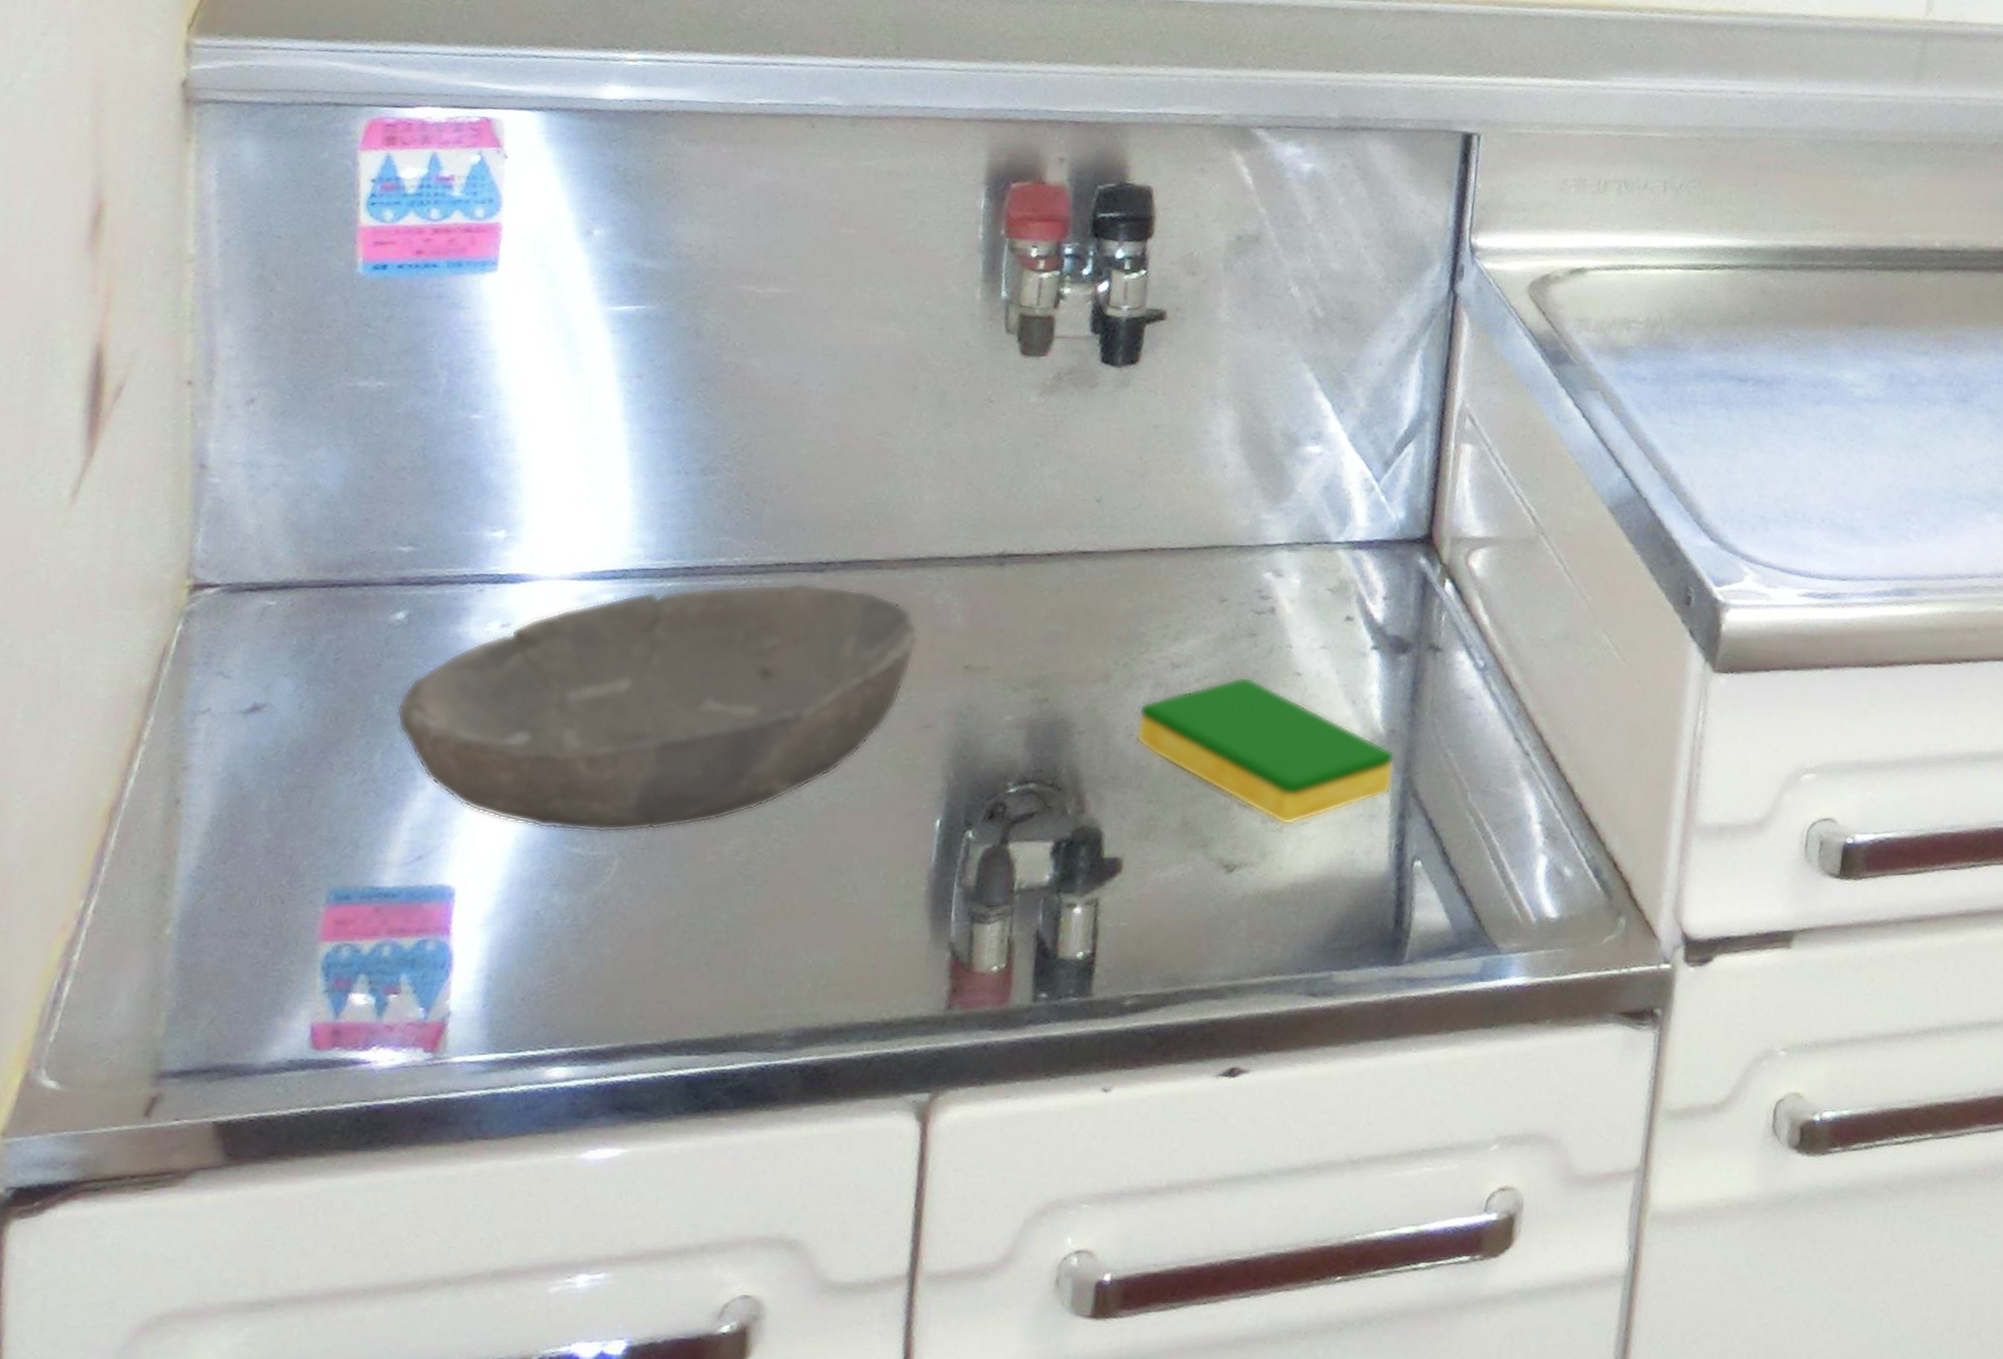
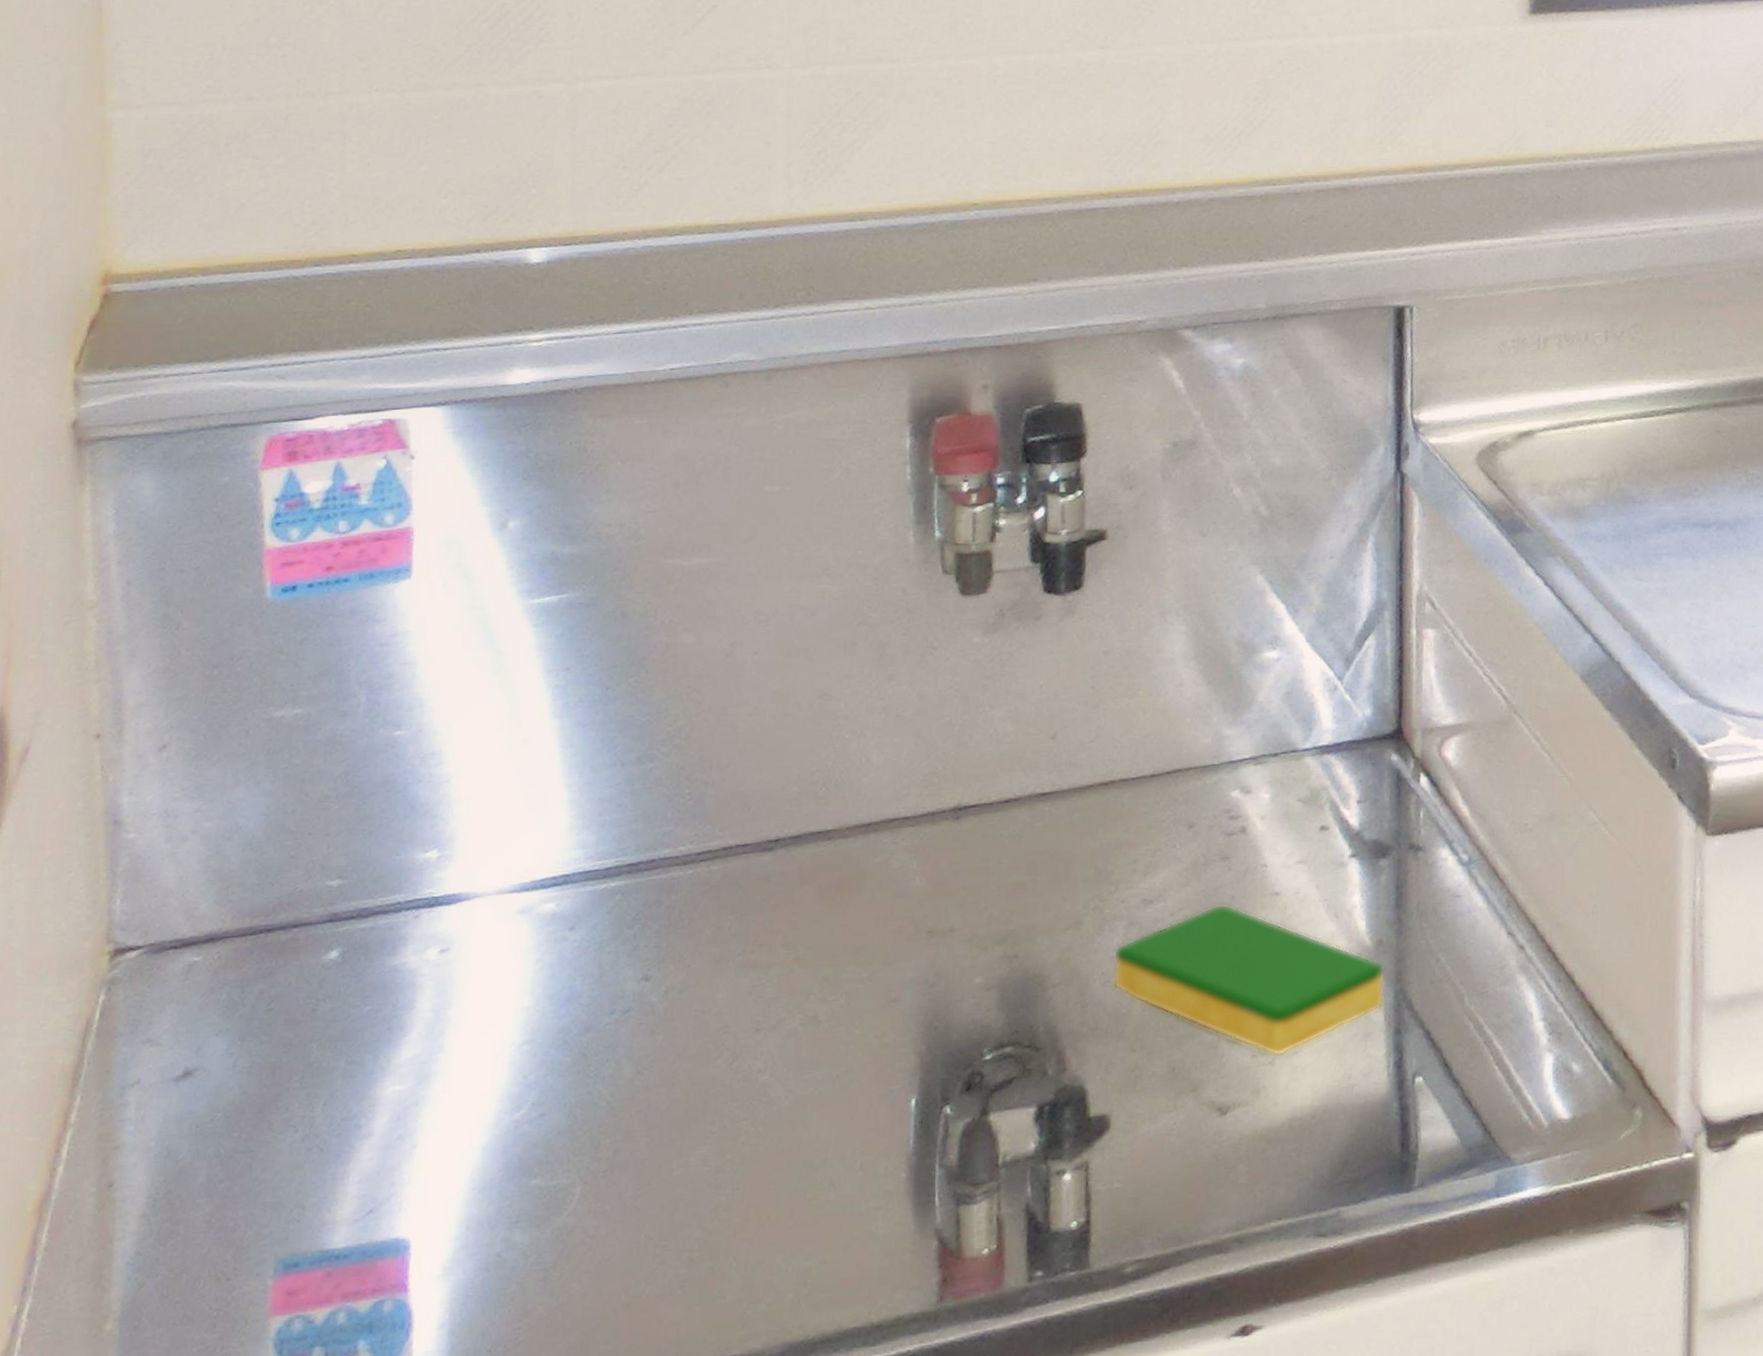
bowl: present [396,582,919,833] -> none [336,863,878,1163]

